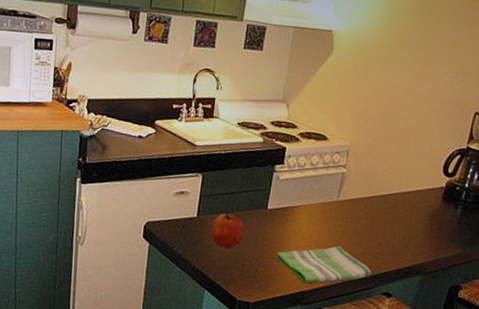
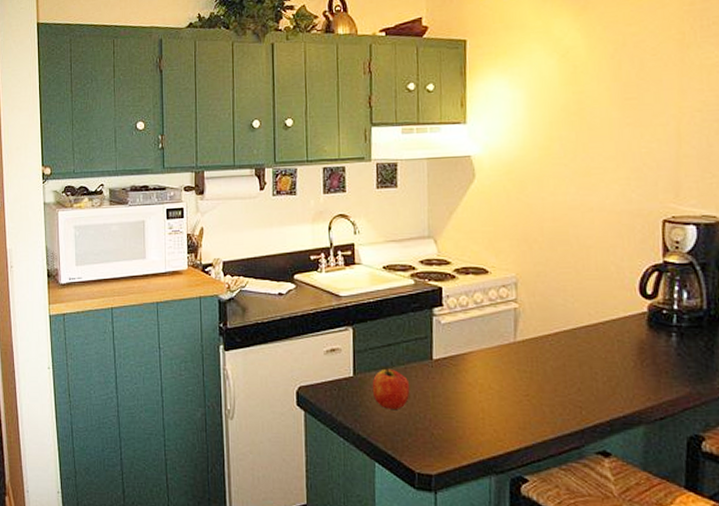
dish towel: present [275,245,371,284] -> none [452,396,577,447]

